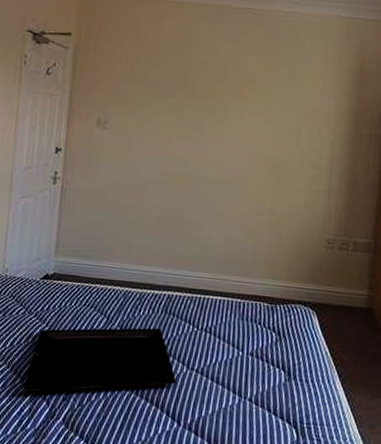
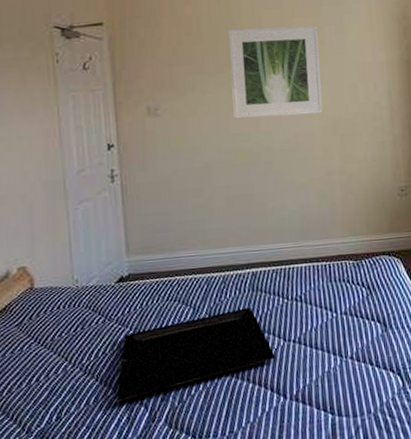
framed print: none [176,56,272,152] -> present [228,25,323,119]

